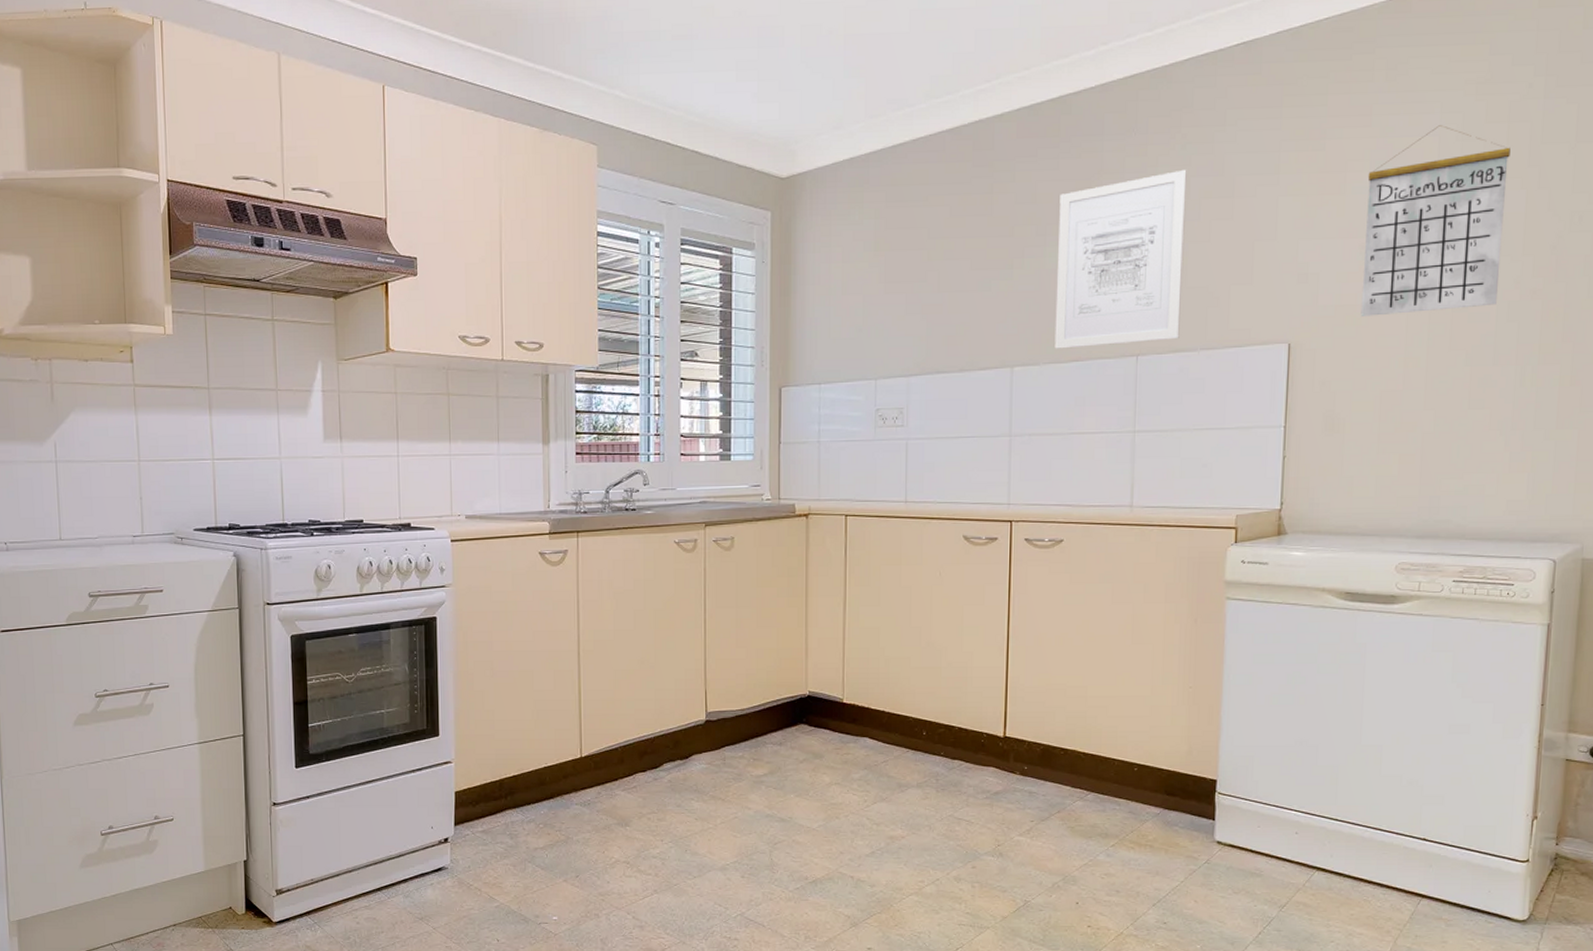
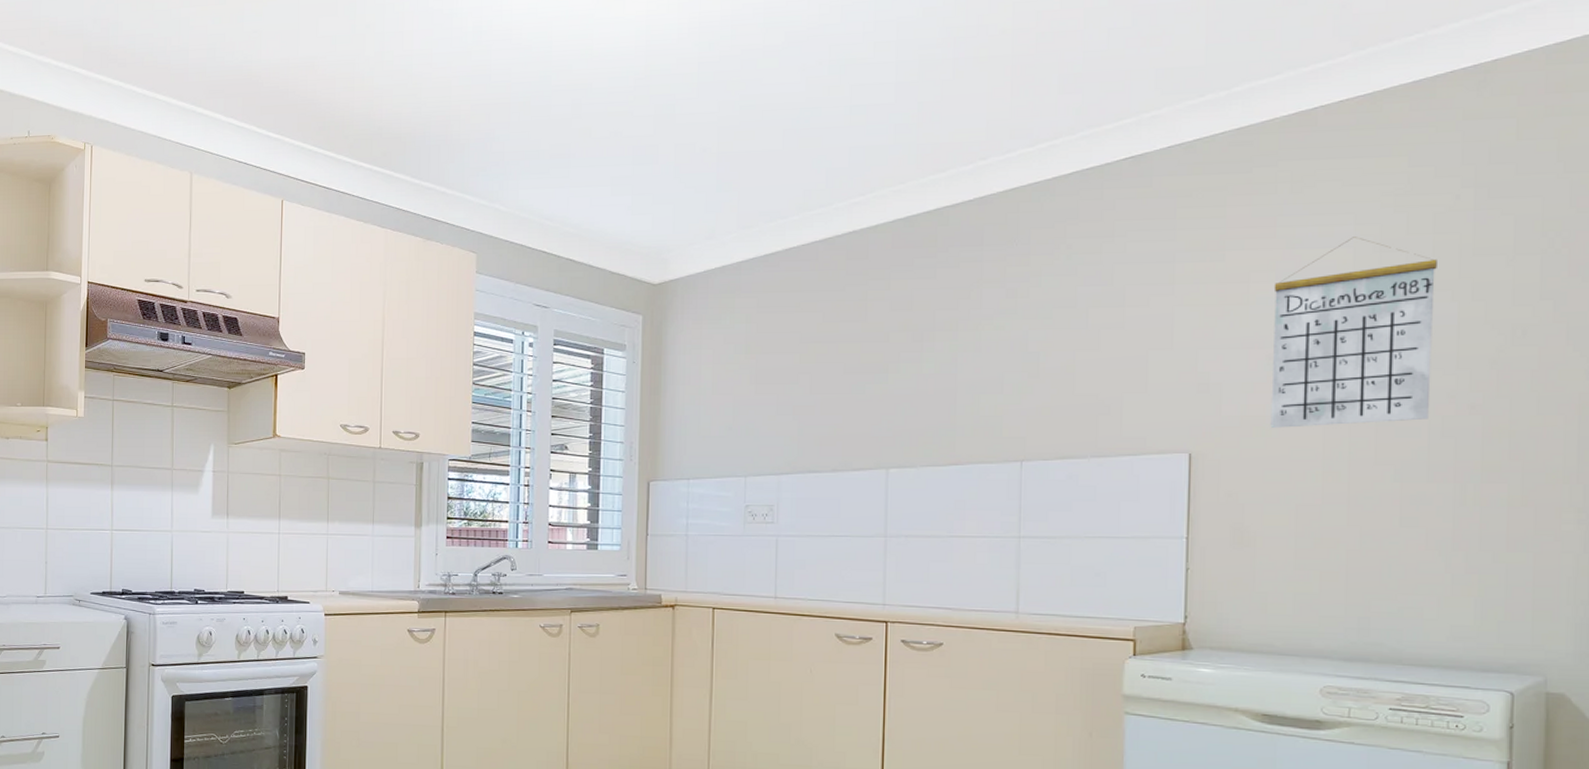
wall art: present [1054,169,1187,349] -> none [932,279,1073,452]

